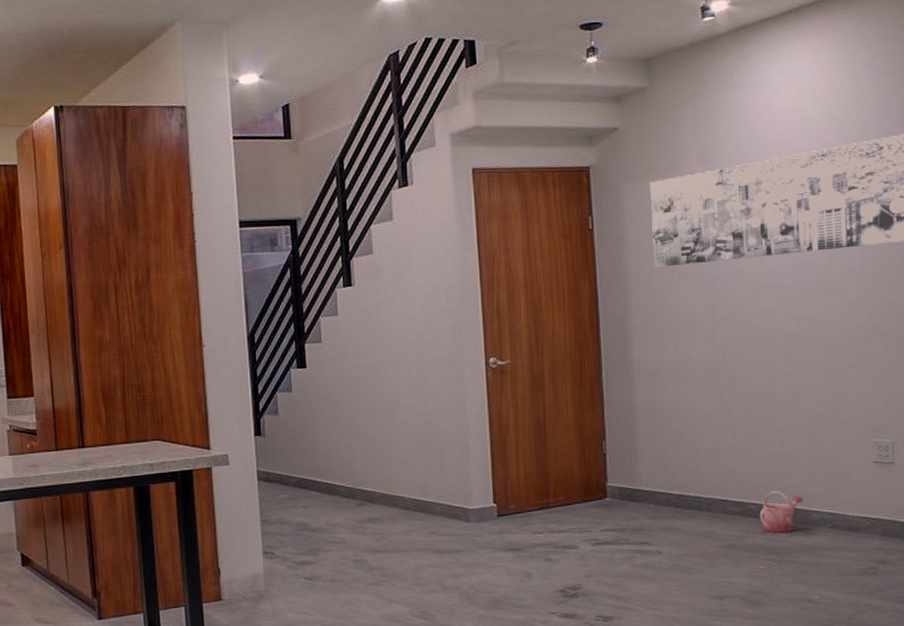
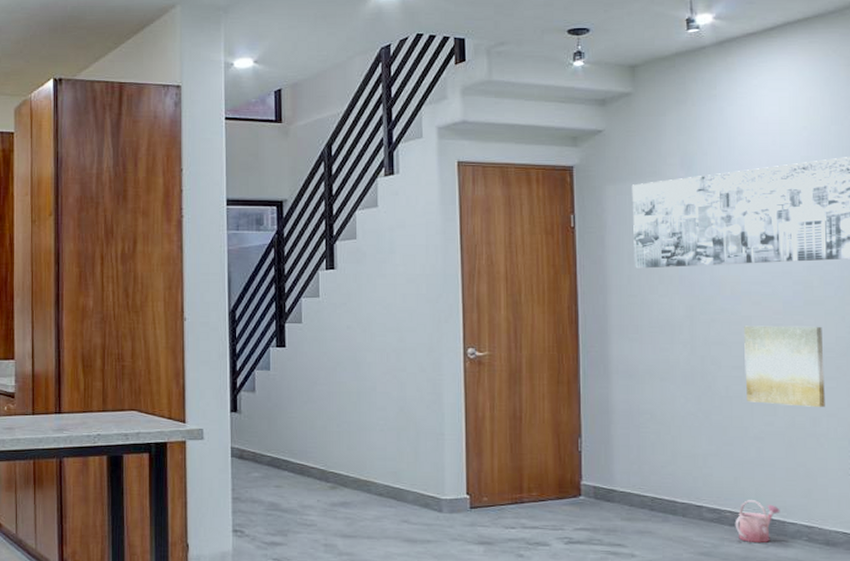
wall art: none [765,314,847,396] -> present [744,325,825,407]

